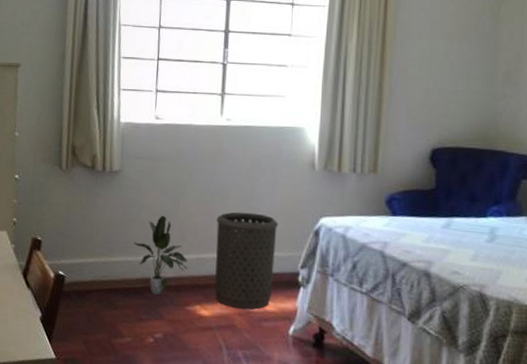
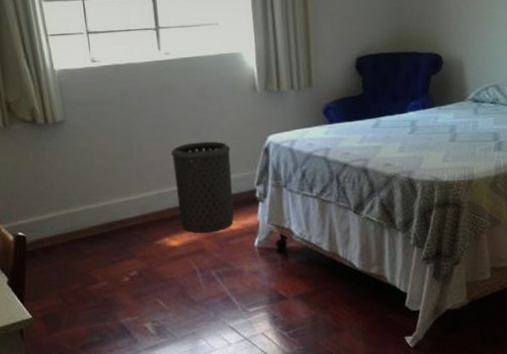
potted plant: present [134,215,188,295] -> none [92,158,152,237]

